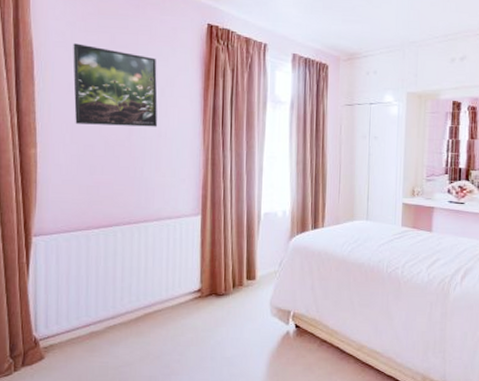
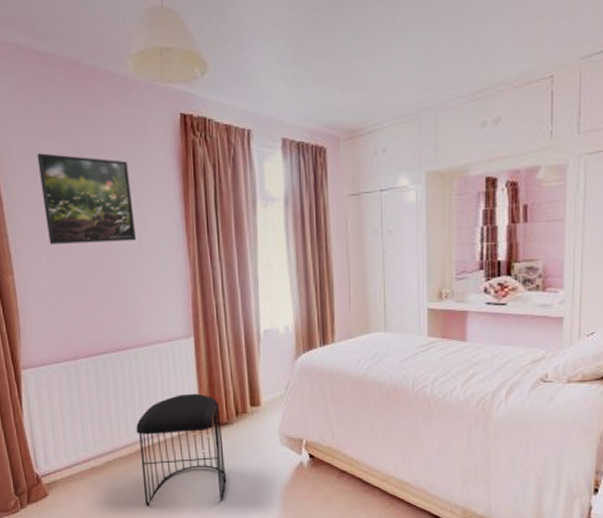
stool: none [139,266,219,371] -> present [136,393,227,506]

